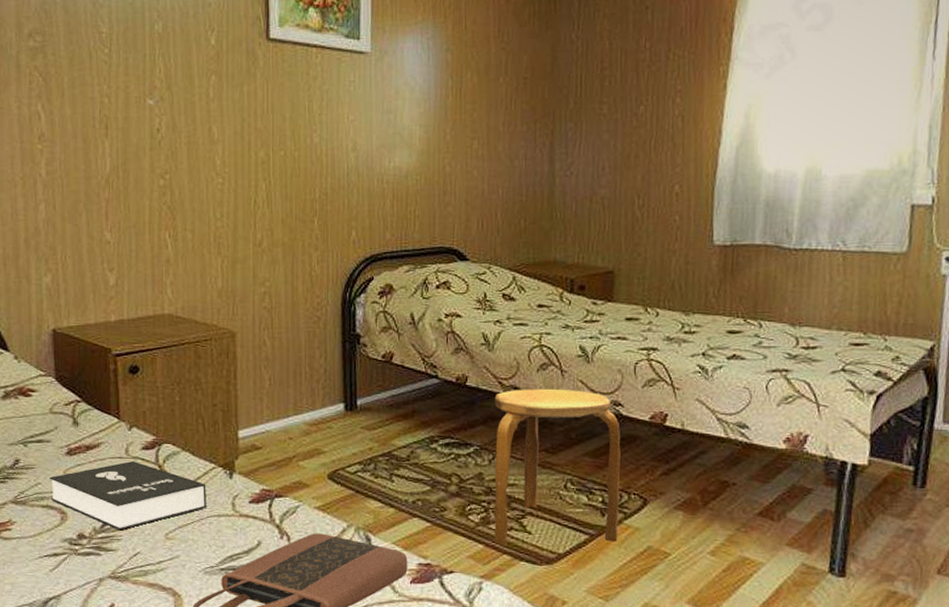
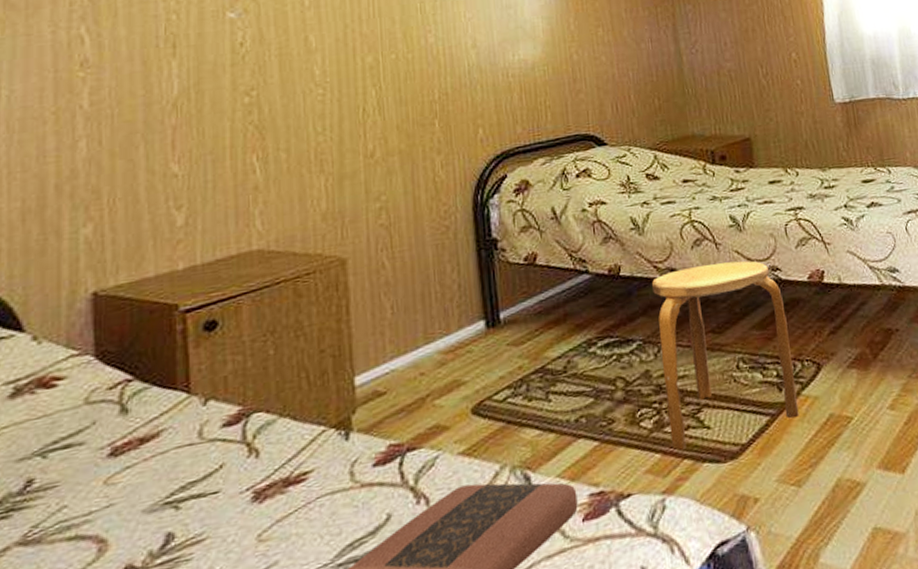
booklet: present [49,461,207,531] -> none [81,445,315,547]

